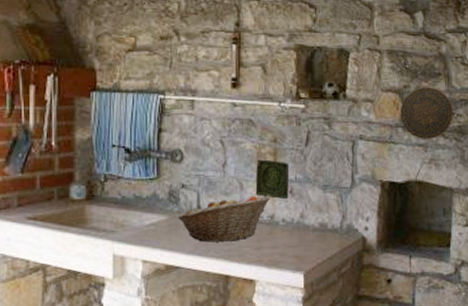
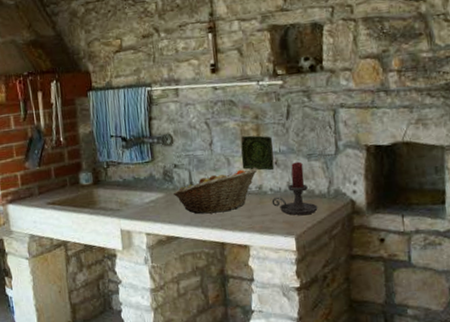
candle holder: none [283,192,329,250] -> present [271,161,318,215]
decorative plate: present [400,87,453,139] -> none [380,48,439,101]

